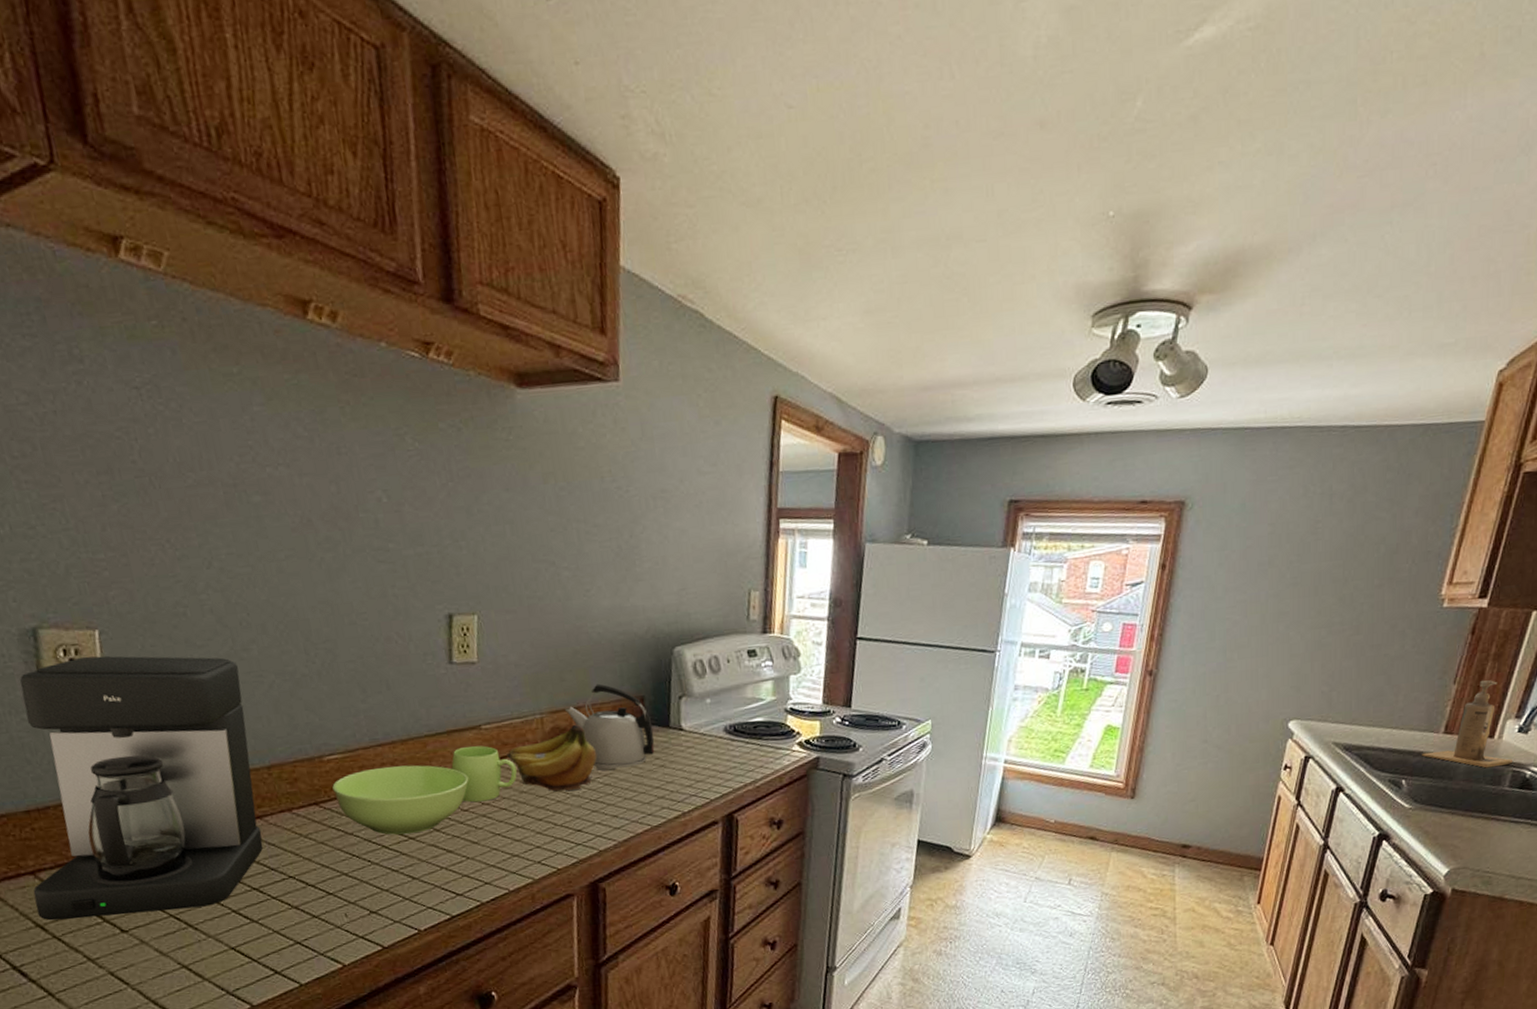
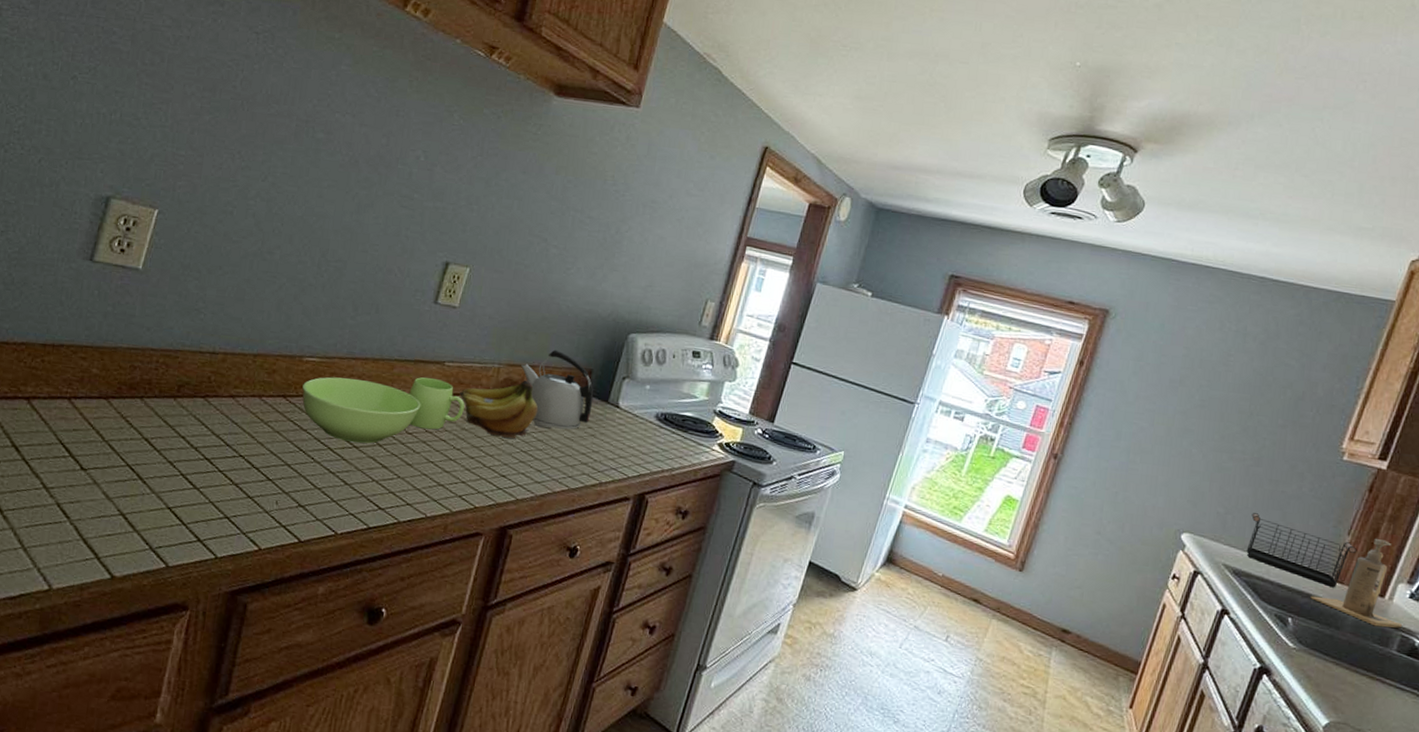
coffee maker: present [20,656,264,921] -> none [17,228,259,465]
dish rack: none [1355,683,1464,740] -> present [1246,513,1357,588]

